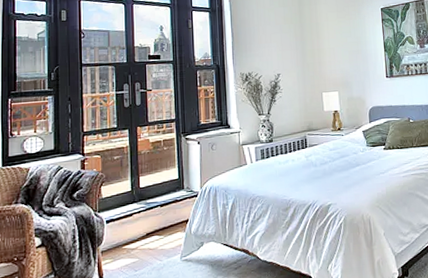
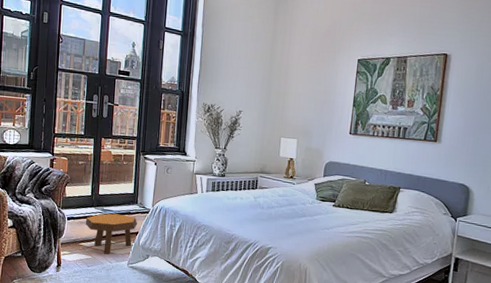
footstool: none [127,204,187,252] -> present [85,213,138,254]

